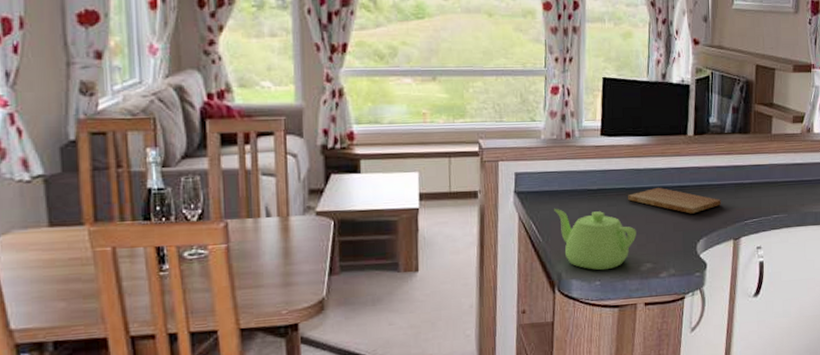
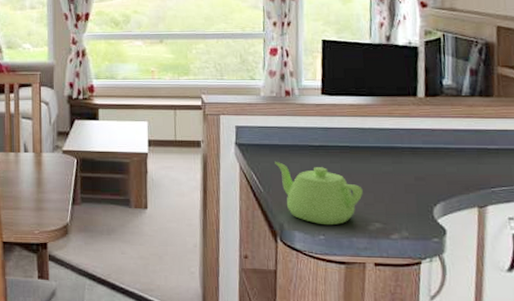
cutting board: present [628,188,722,214] -> none [352,148,462,177]

